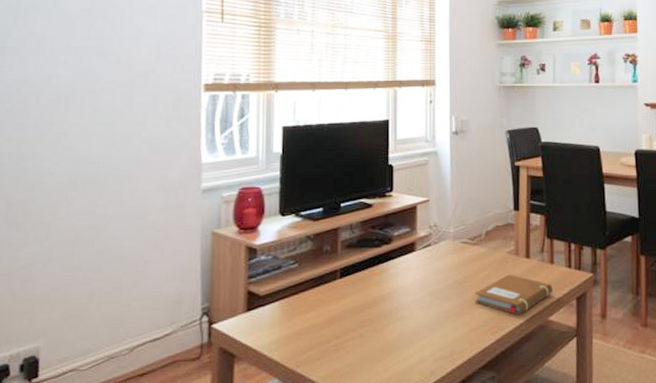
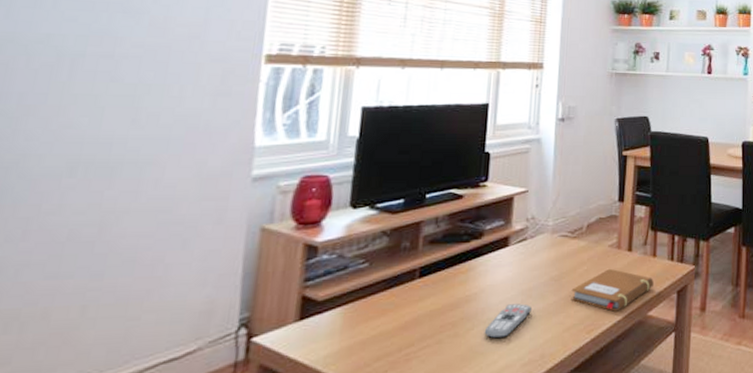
remote control: none [399,304,440,335] -> present [484,304,533,339]

